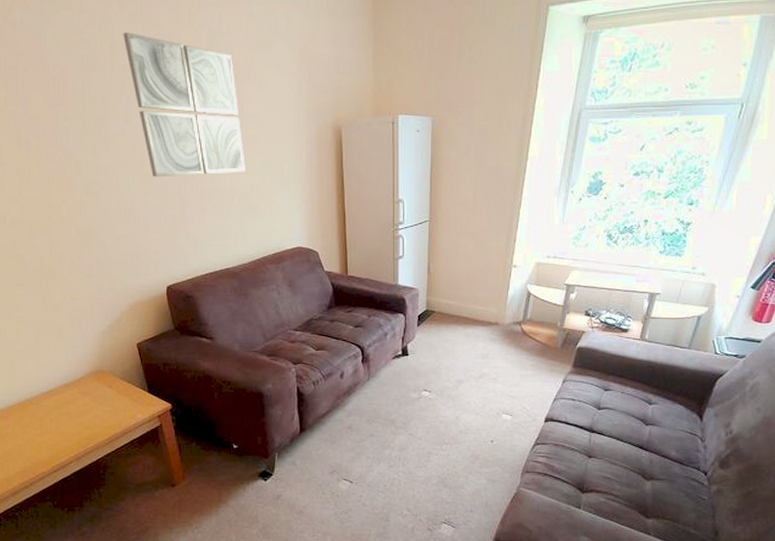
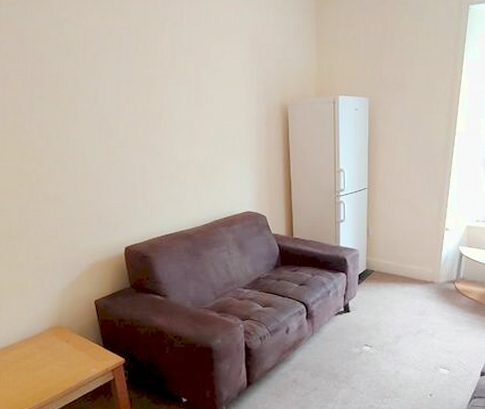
wall art: present [123,32,246,177] -> none [96,26,201,149]

